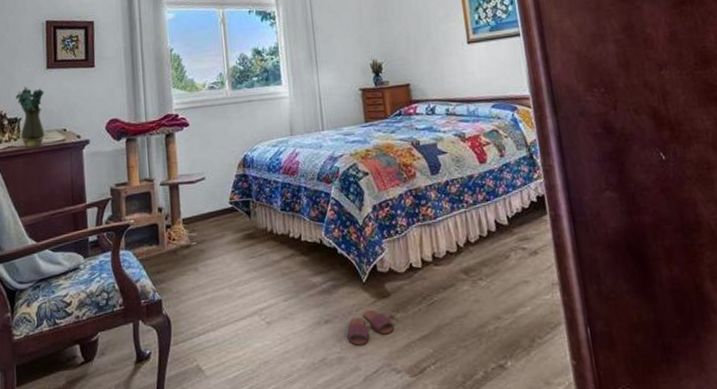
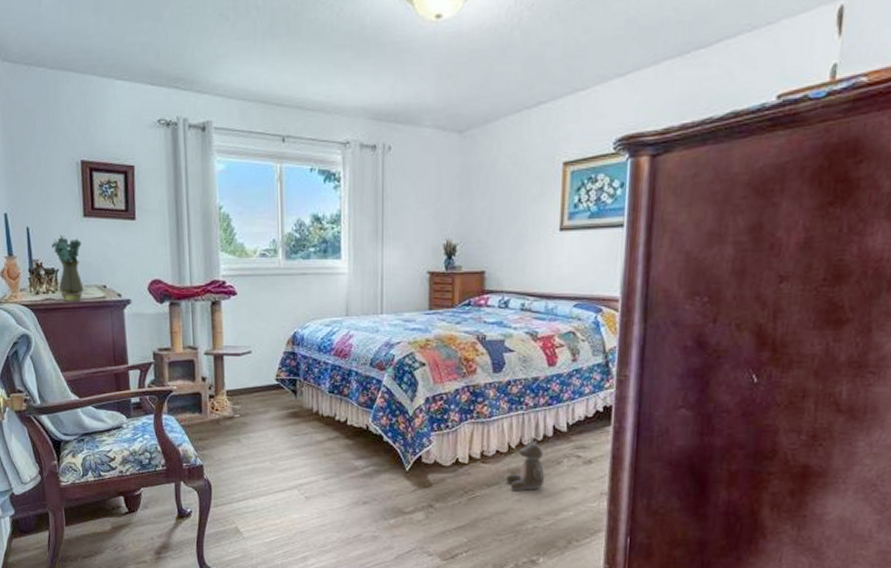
slippers: present [347,310,394,346] -> none [384,497,431,528]
stuffed bear: none [460,233,497,292] -> present [506,436,545,491]

